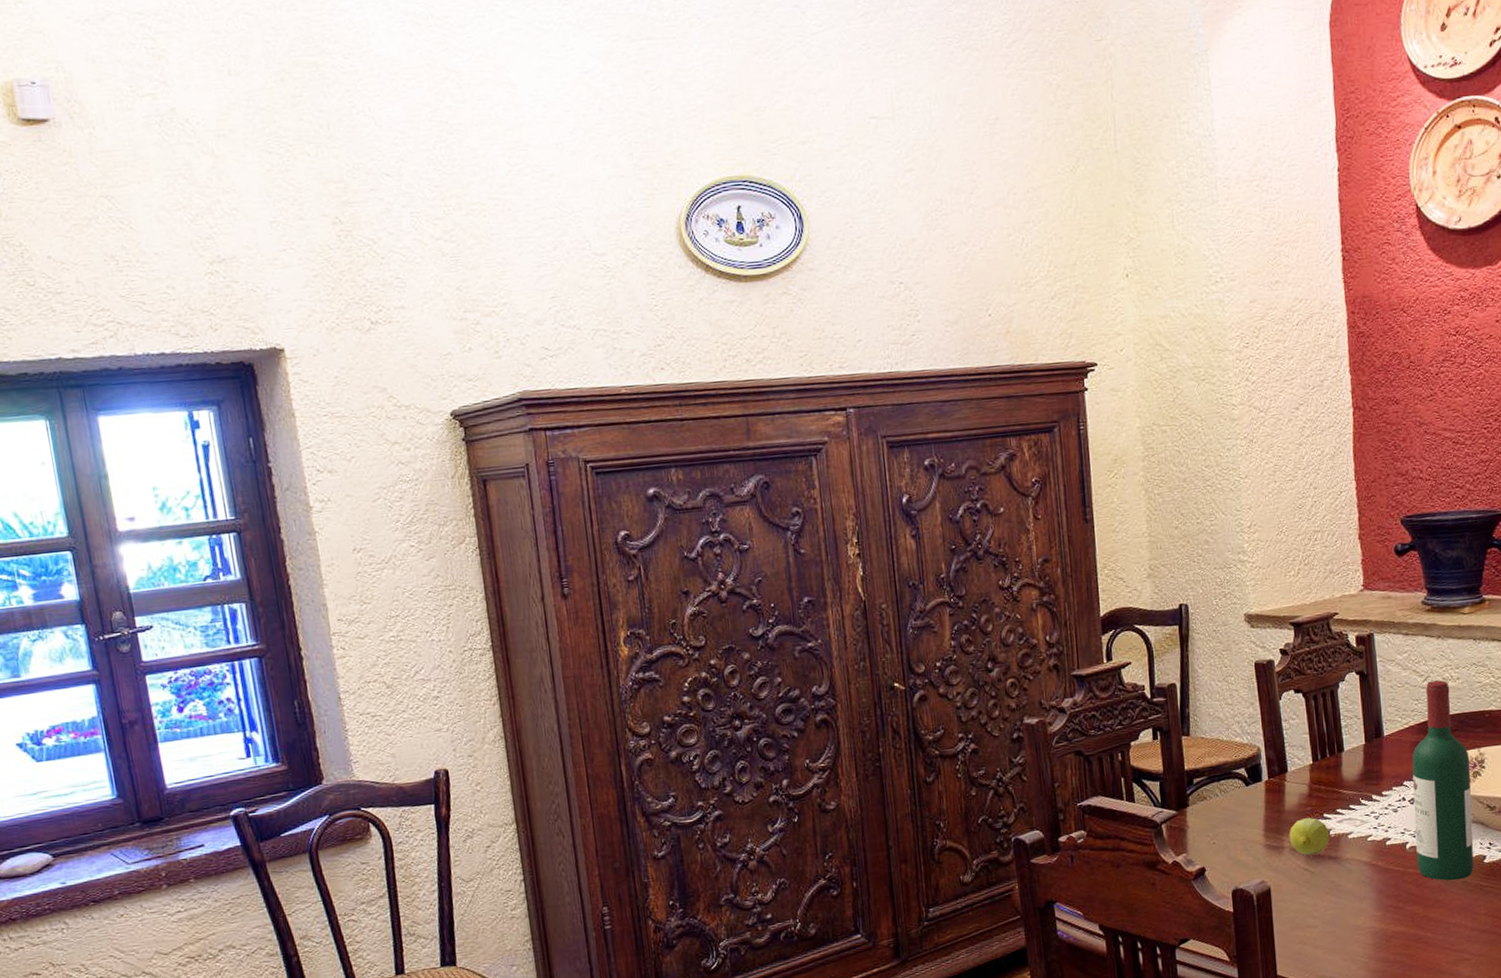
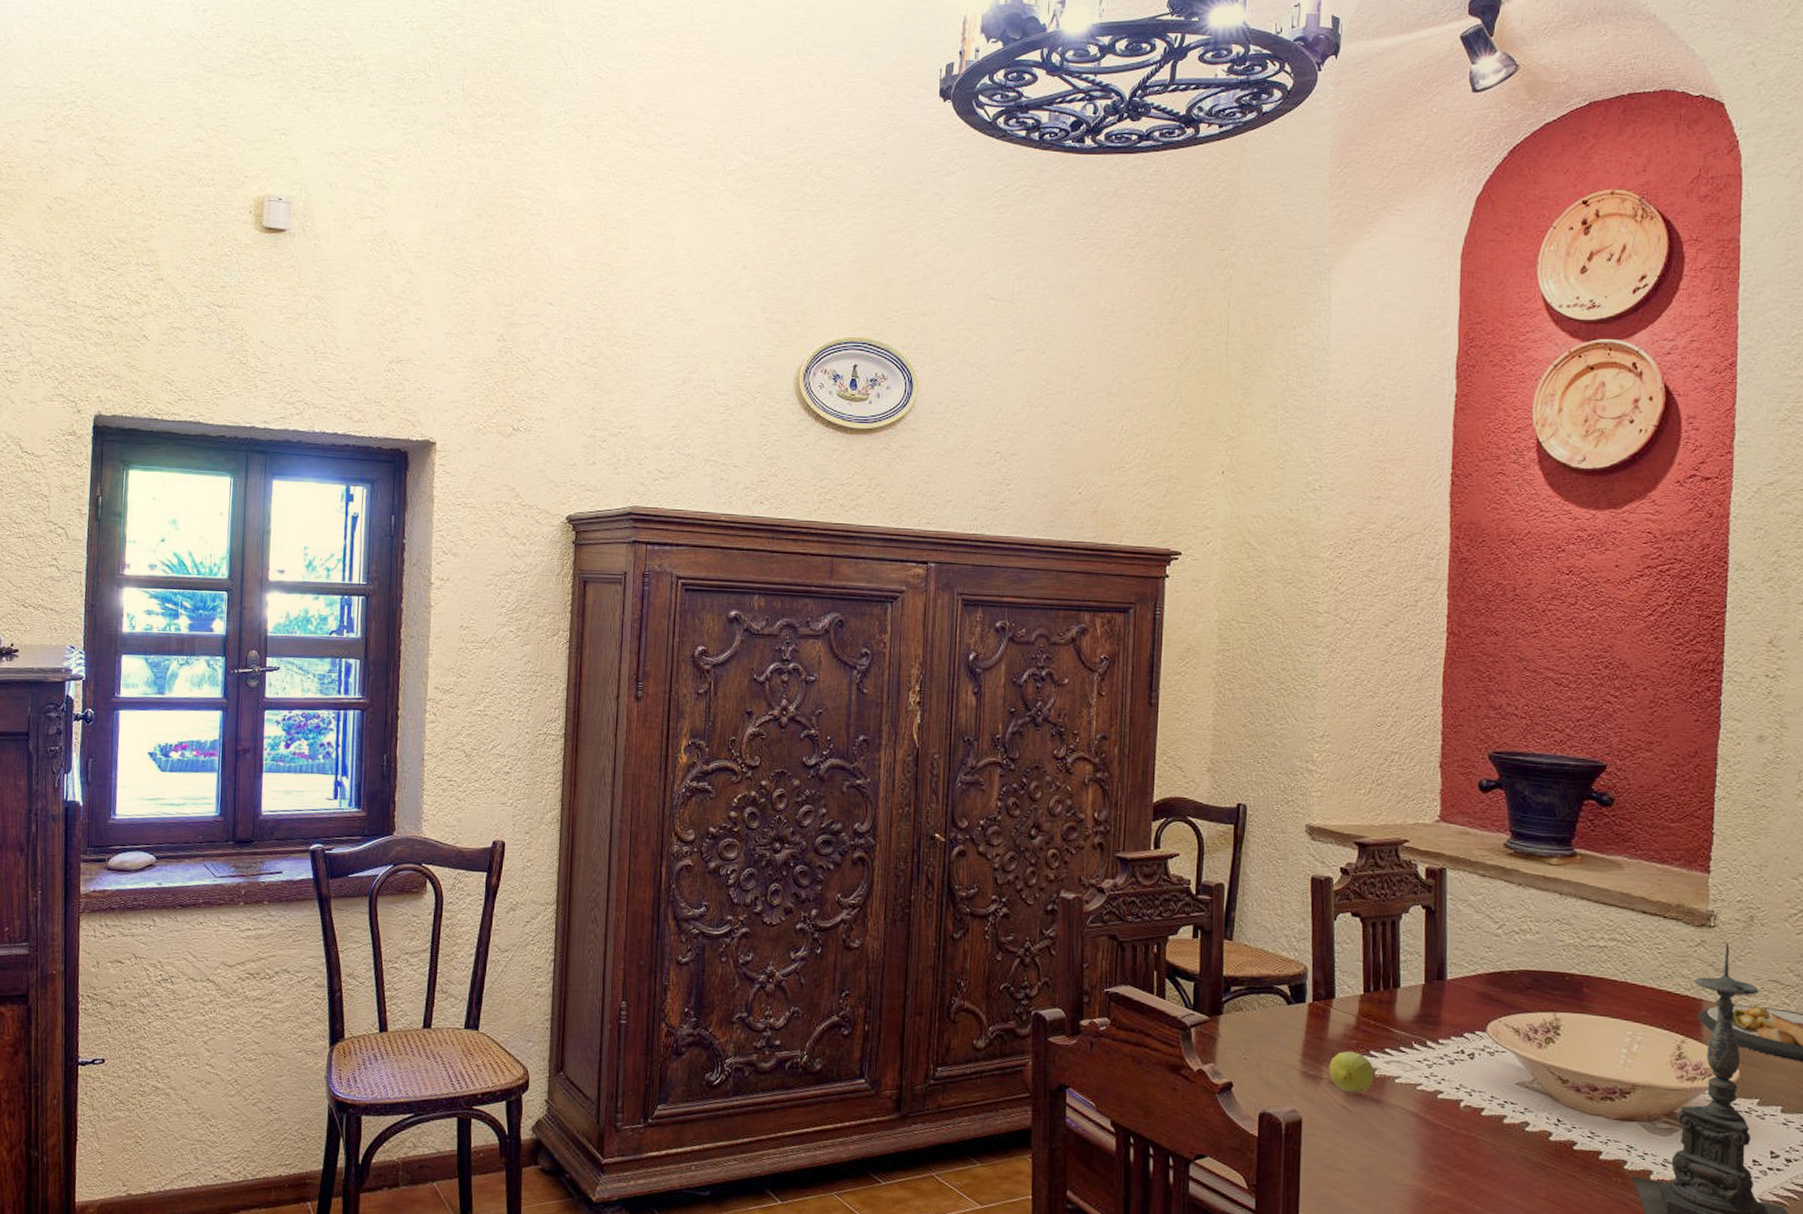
wine bottle: present [1412,680,1474,881] -> none [1471,930,1543,1154]

